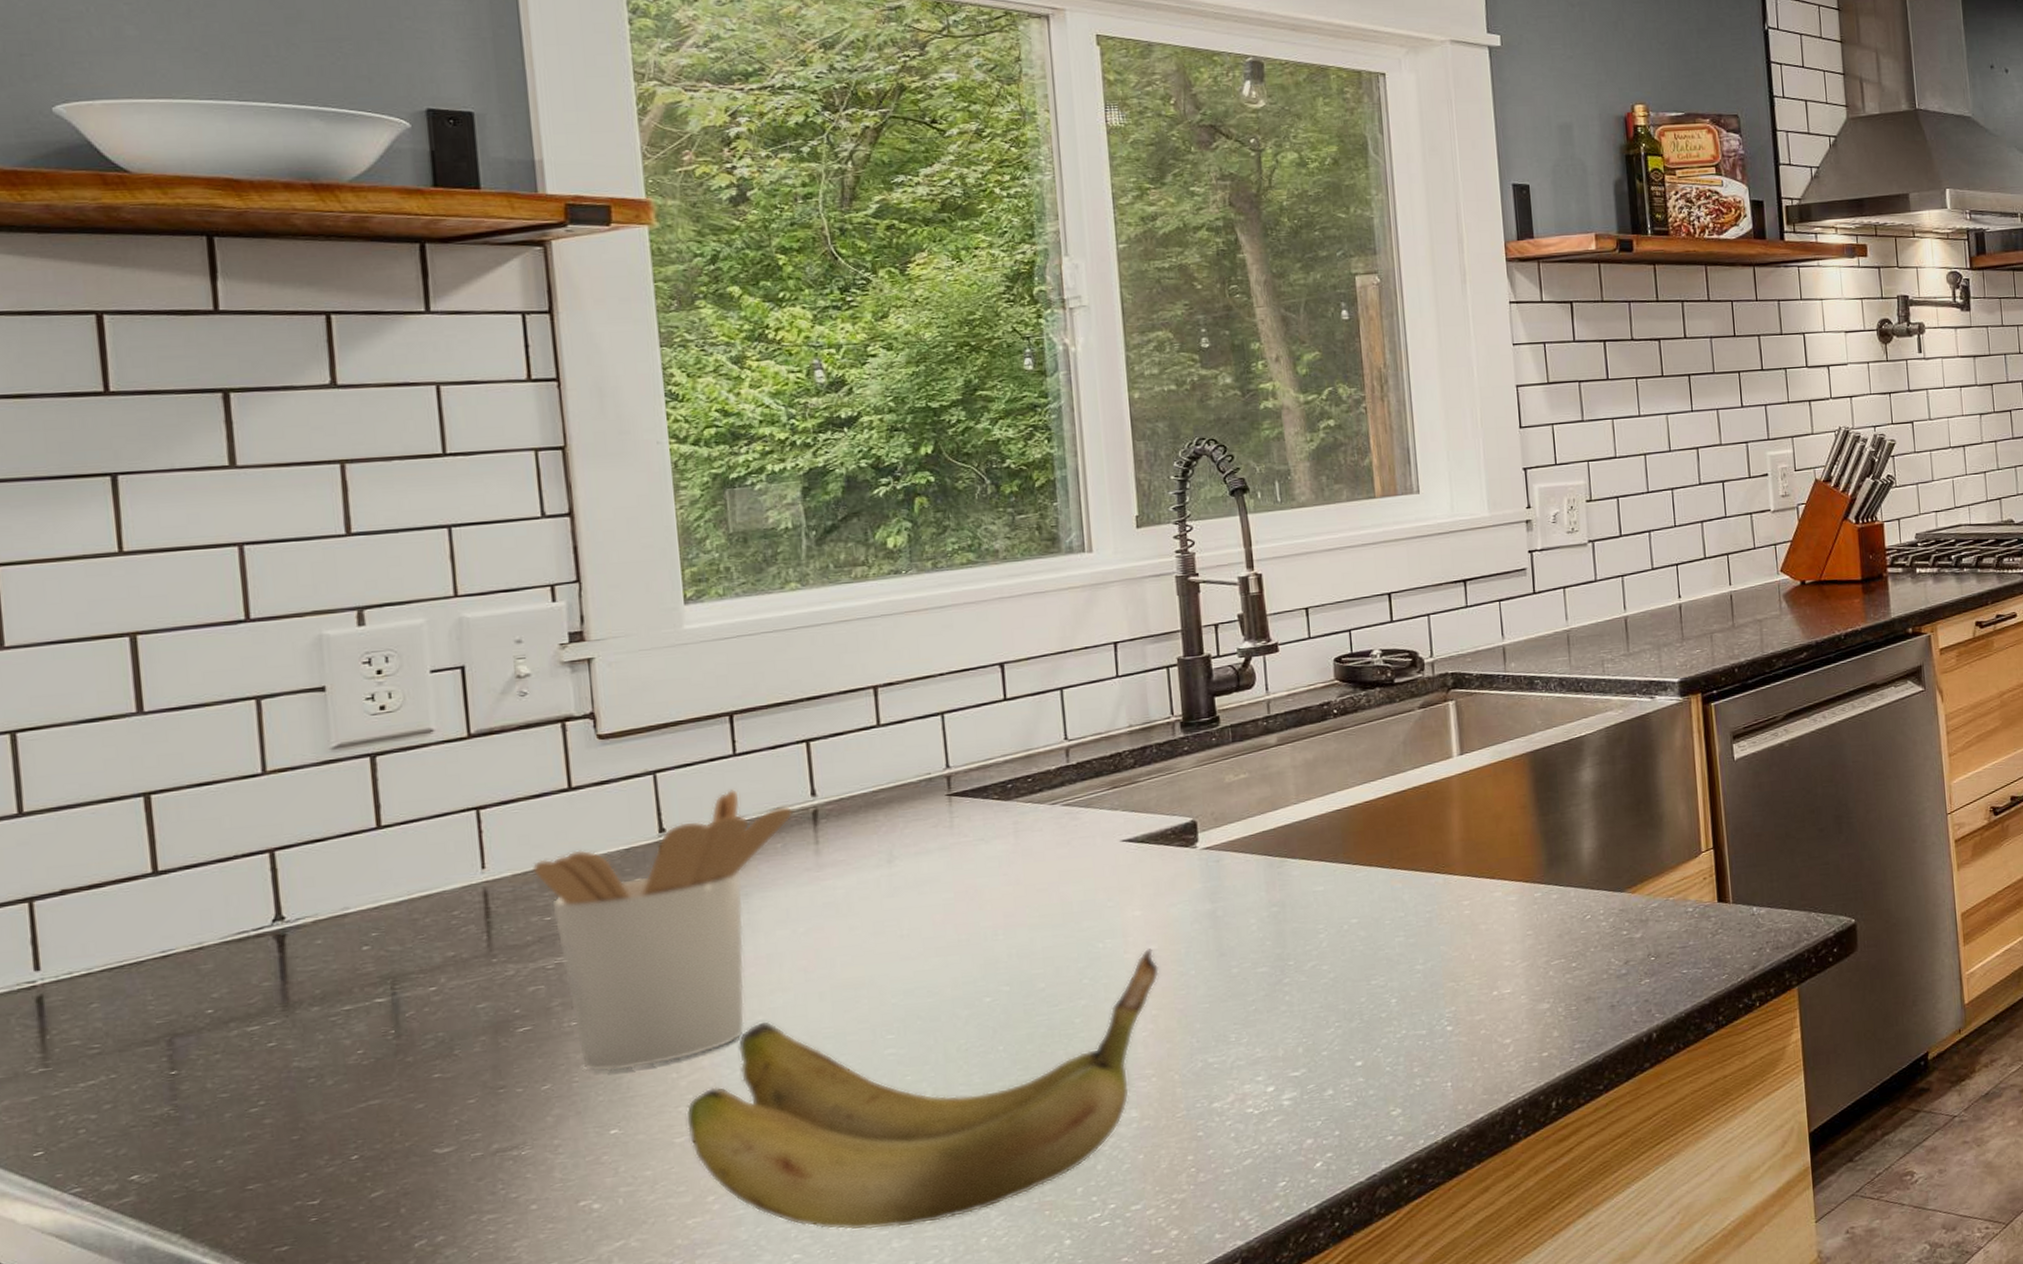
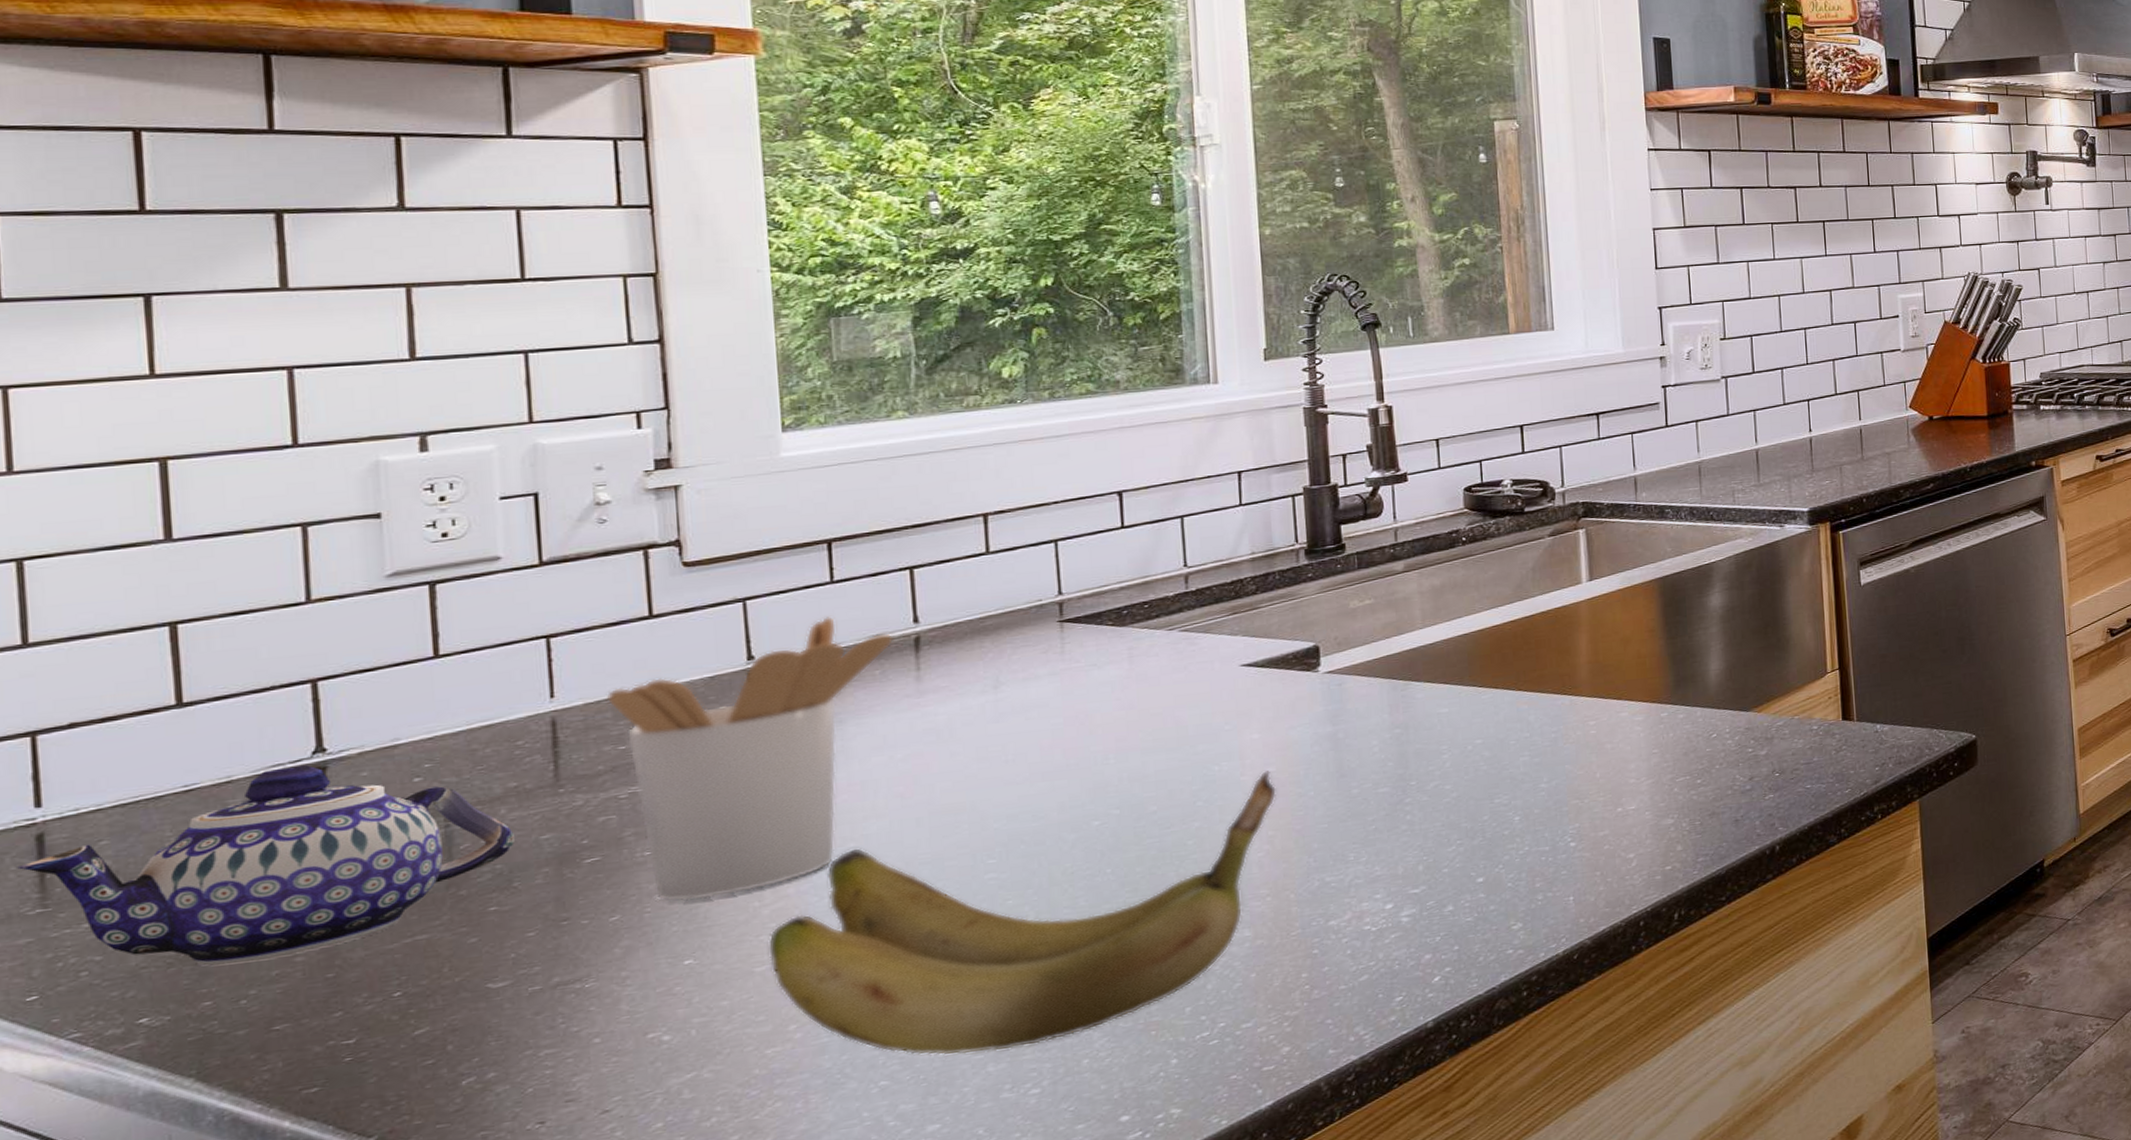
teapot: none [21,932,454,1127] -> present [17,765,514,967]

